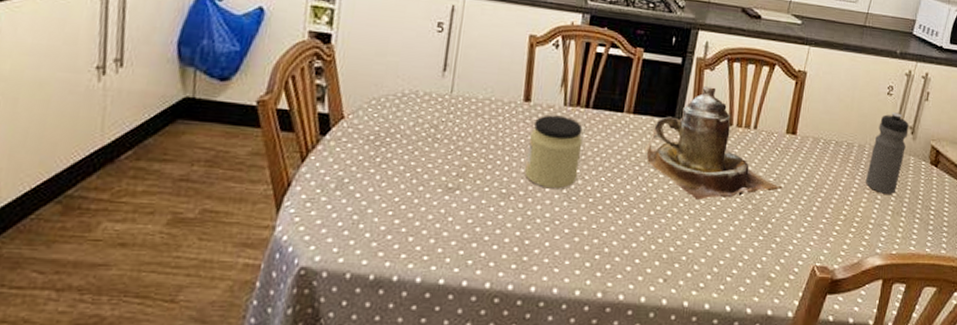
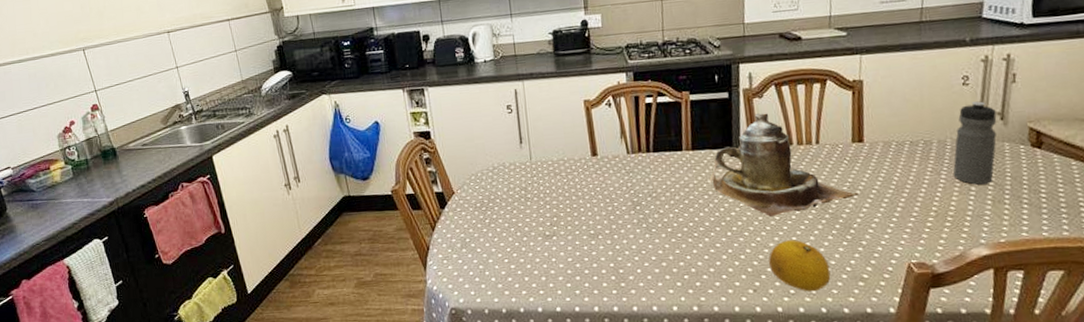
jar: present [525,115,583,189] -> none [604,162,653,225]
fruit: none [685,228,742,287] -> present [769,240,831,292]

